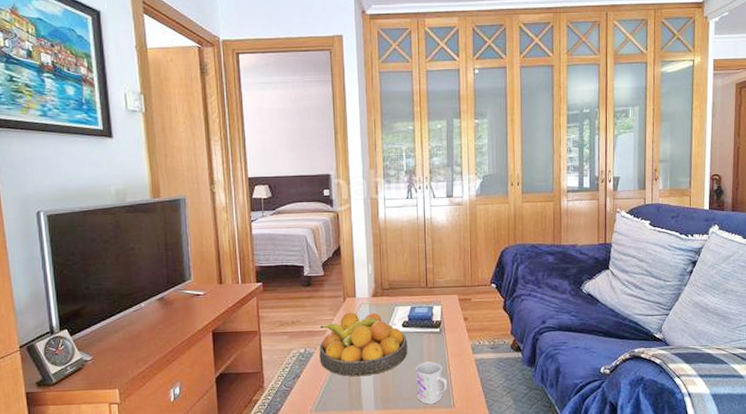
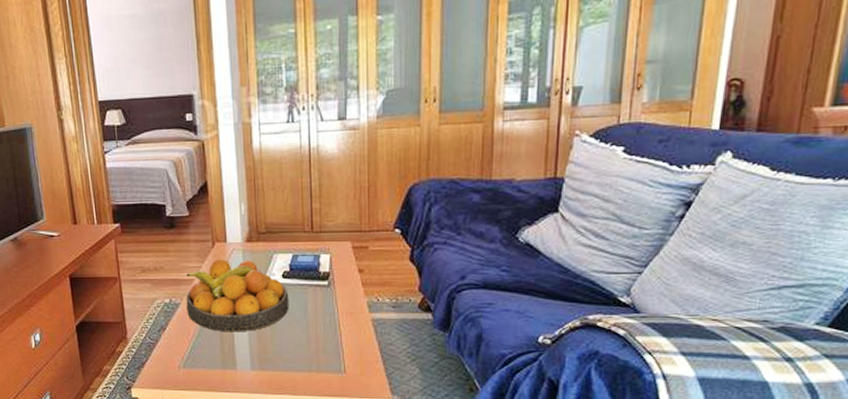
mug: present [414,361,448,404] -> none [297,319,338,368]

